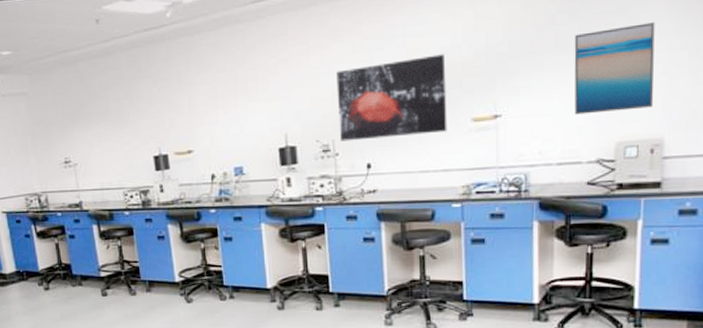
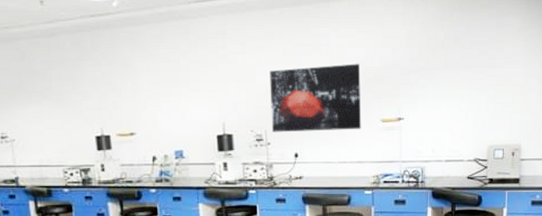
wall art: present [574,21,655,115] -> none [458,53,515,122]

